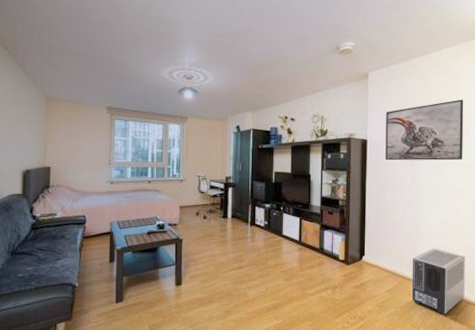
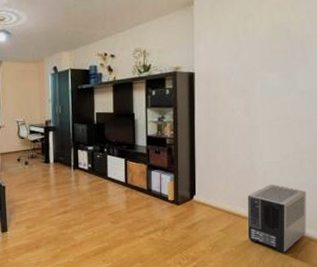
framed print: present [385,99,464,161] -> none [215,21,303,94]

